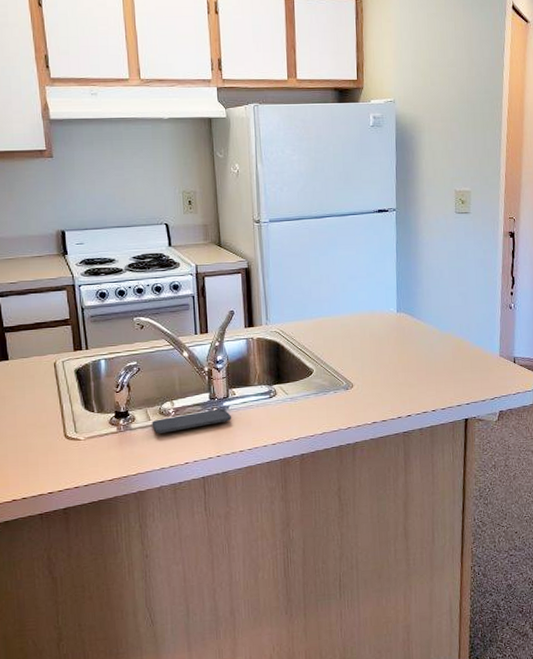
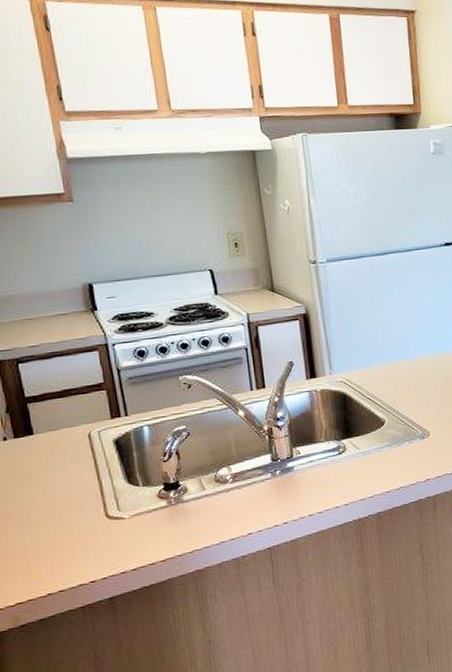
smartphone: present [152,408,232,433] -> none [207,469,298,504]

